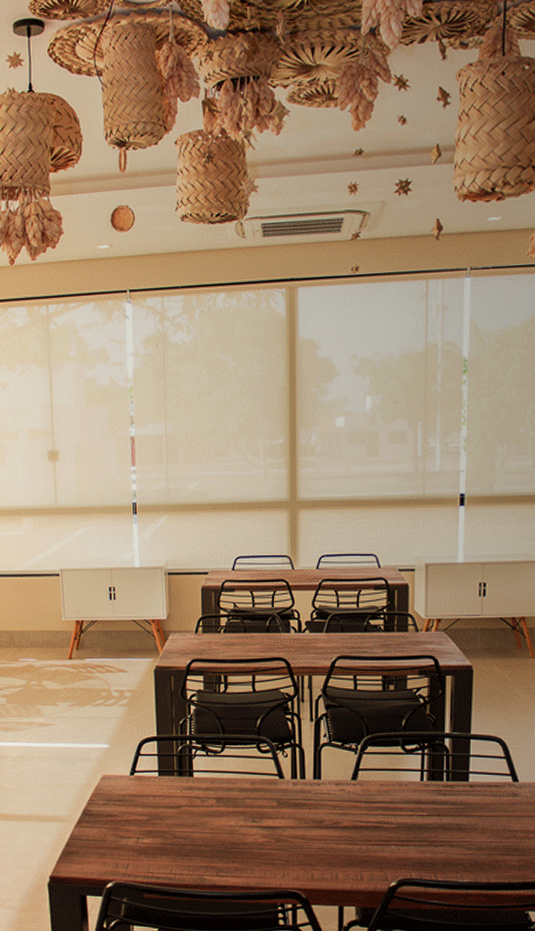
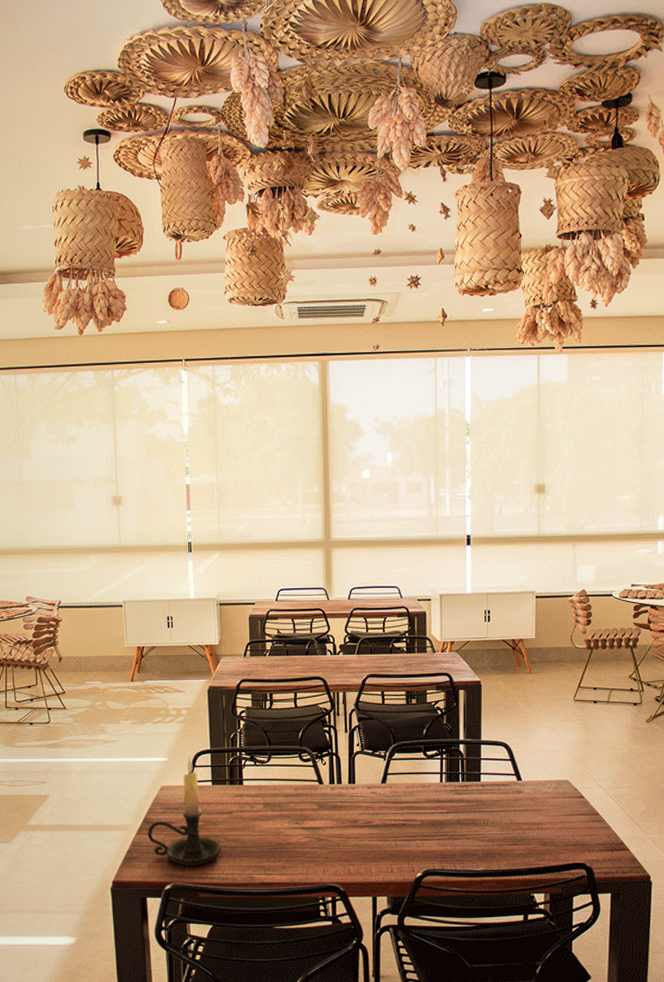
candle holder: none [87,744,169,865] -> present [147,757,221,867]

